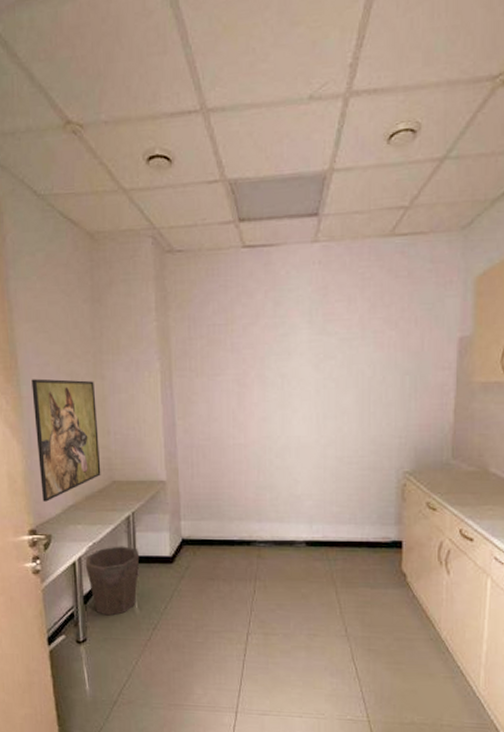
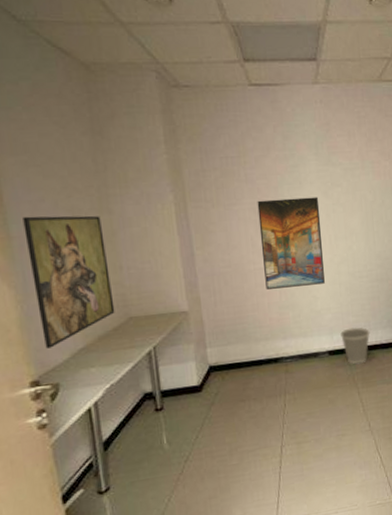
waste bin: present [85,546,140,616] -> none [102,382,165,459]
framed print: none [241,370,309,467] -> present [257,197,325,290]
wastebasket: none [321,519,356,561] -> present [340,326,370,365]

